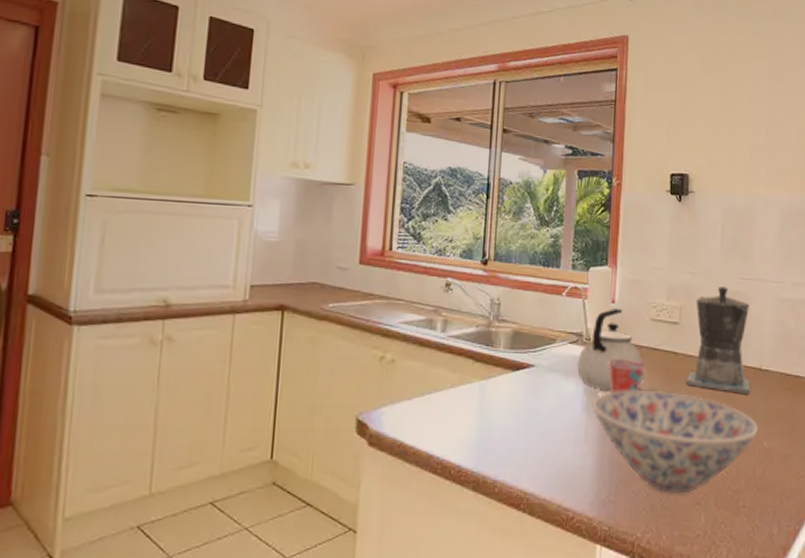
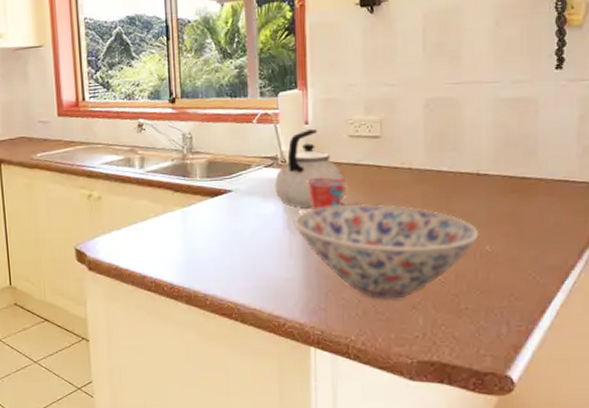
coffee maker: present [685,286,751,395] -> none [392,94,467,201]

